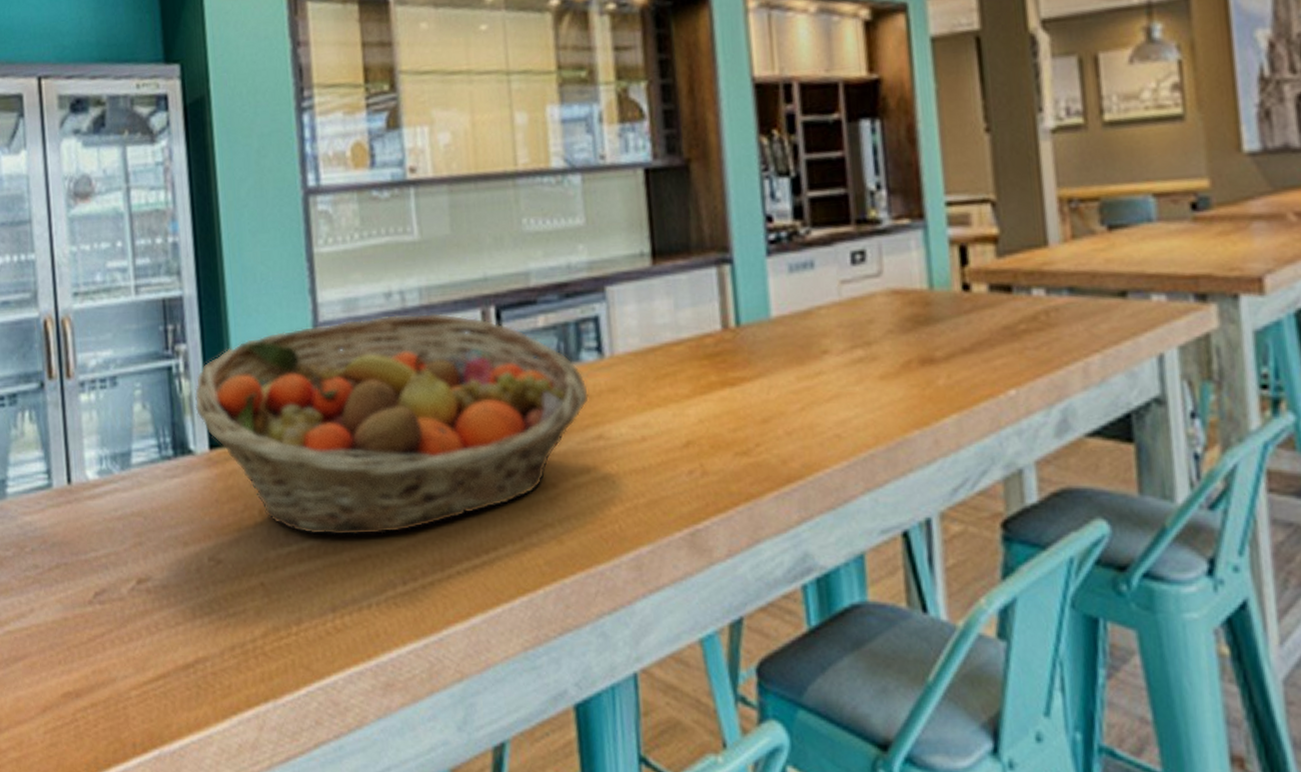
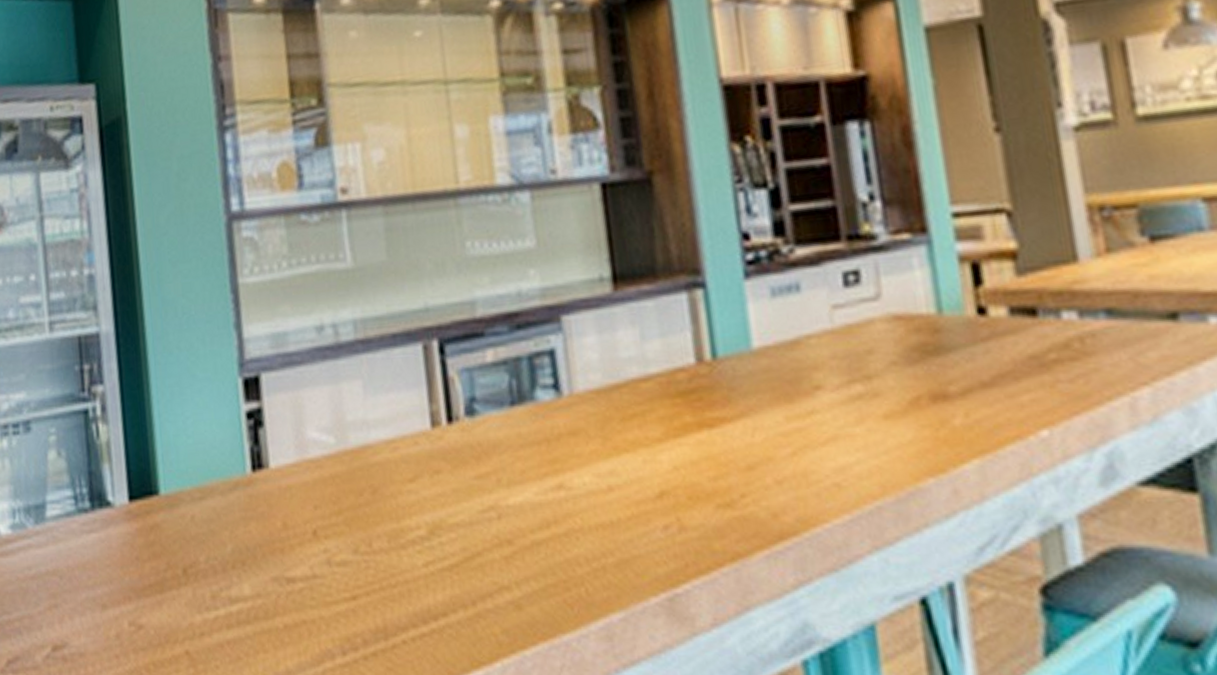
fruit basket: present [194,313,589,537] -> none [112,348,547,599]

